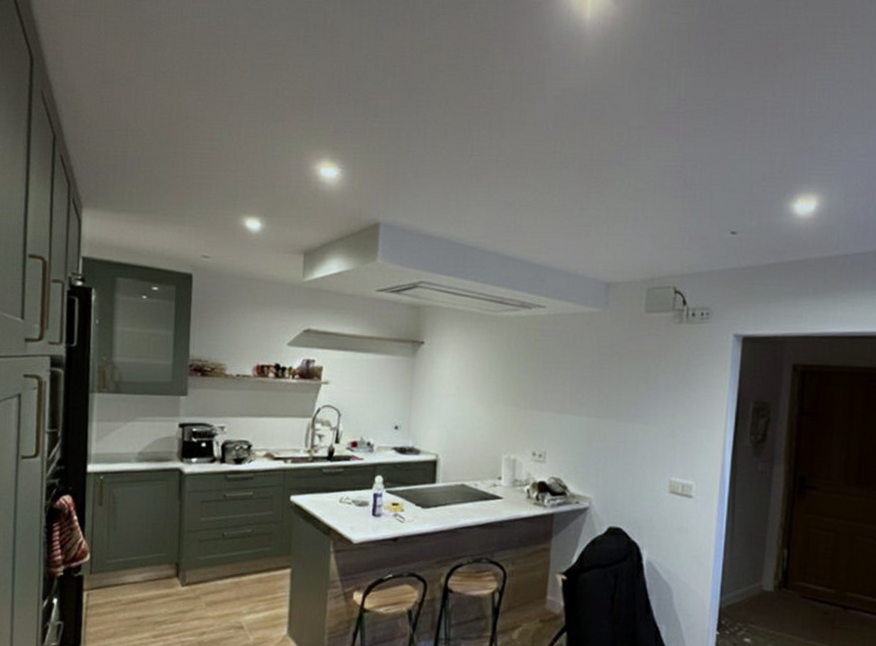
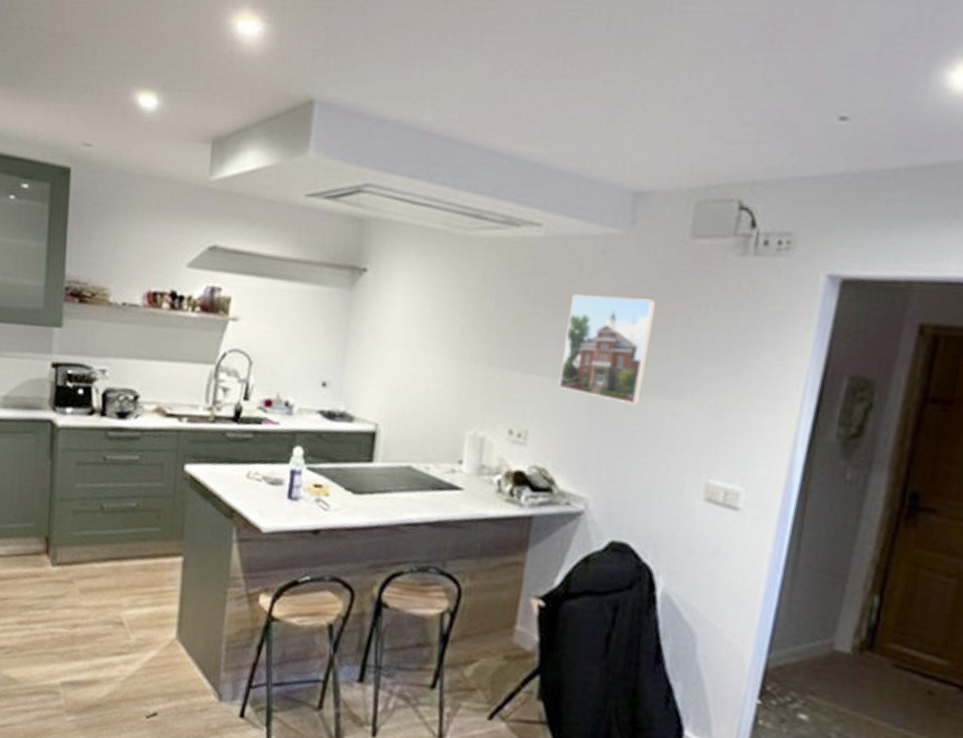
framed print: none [565,354,627,429] -> present [558,295,657,406]

